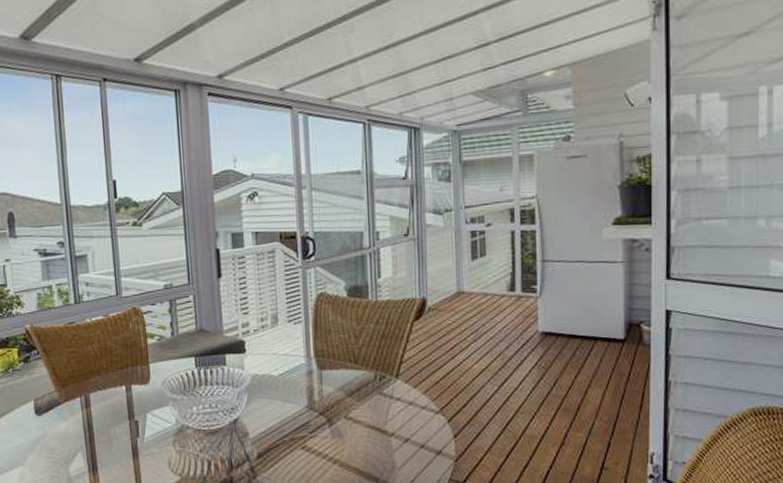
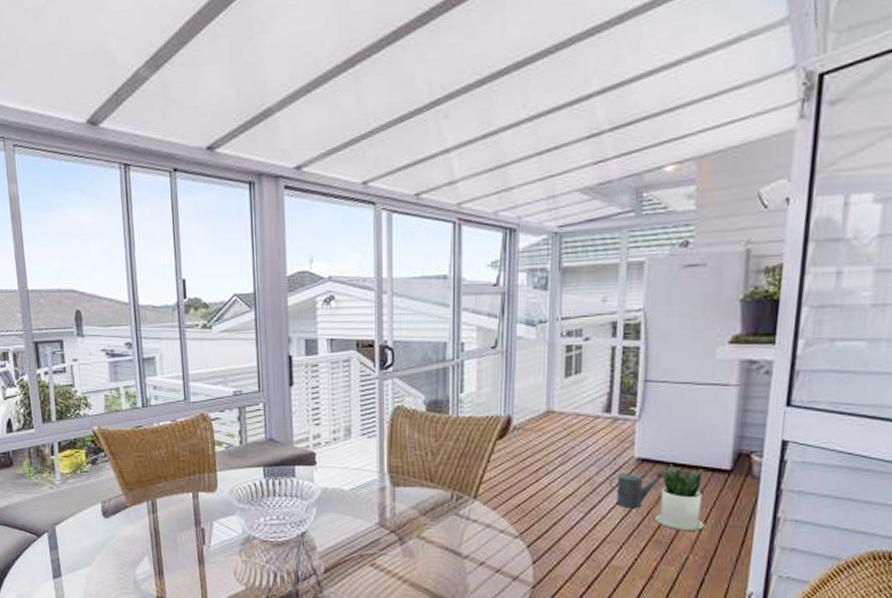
watering can: none [518,343,567,380] -> present [609,471,665,509]
planter: none [562,335,606,398] -> present [655,462,704,531]

